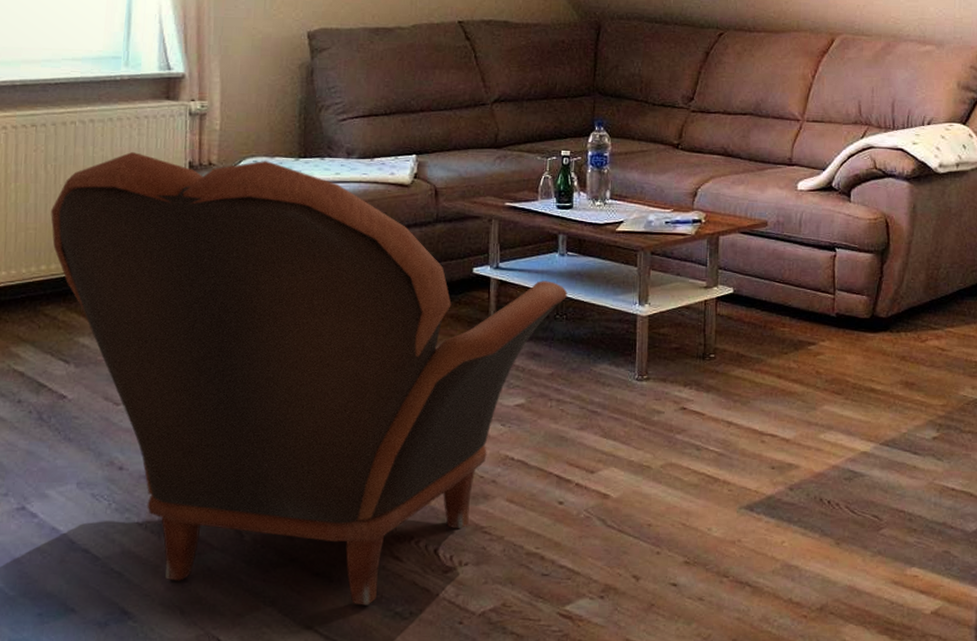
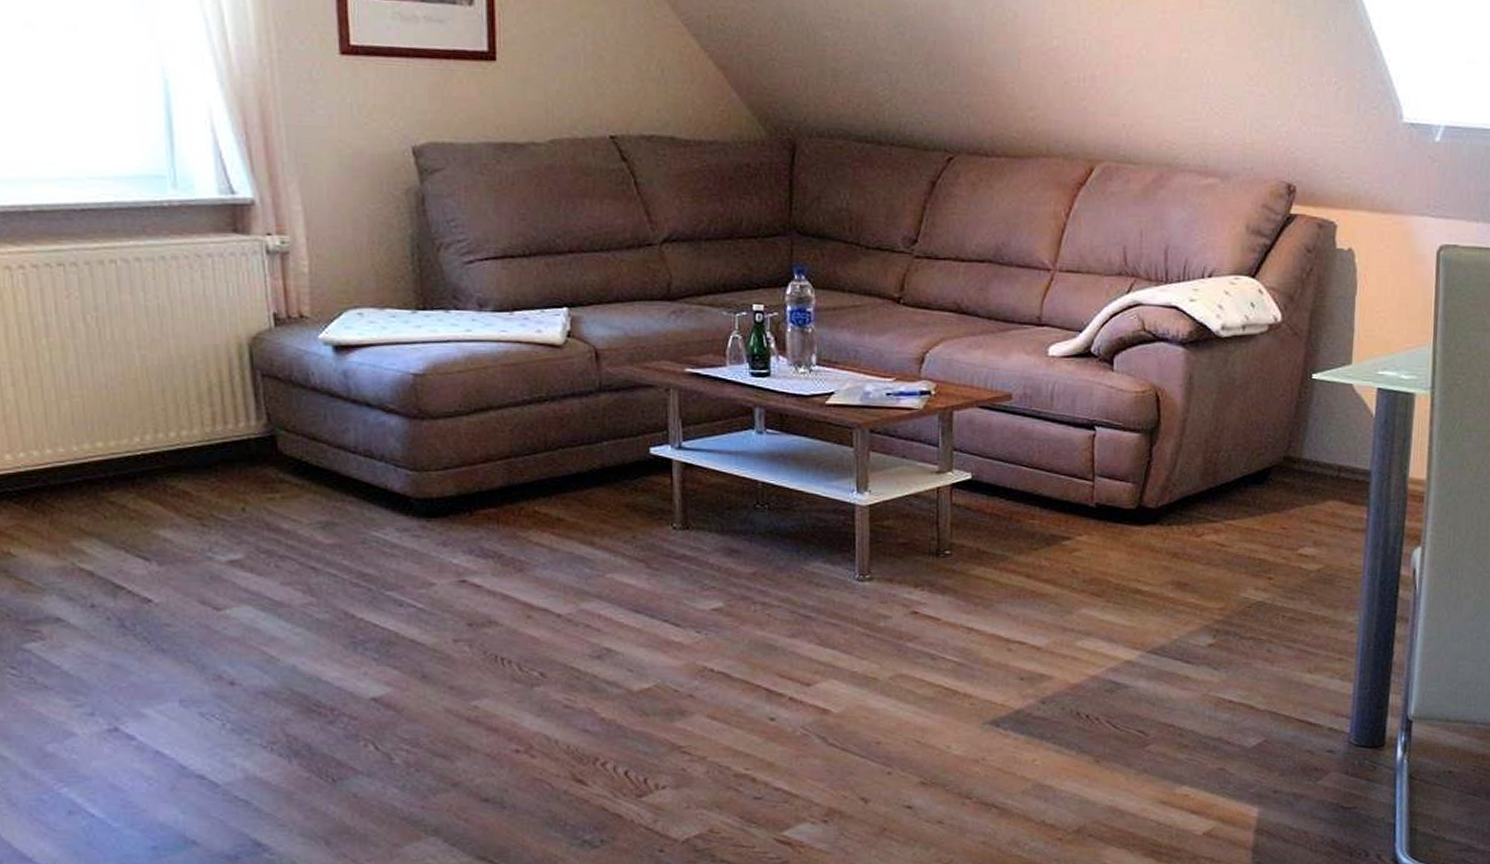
armchair: present [50,152,568,606] -> none [99,300,769,833]

